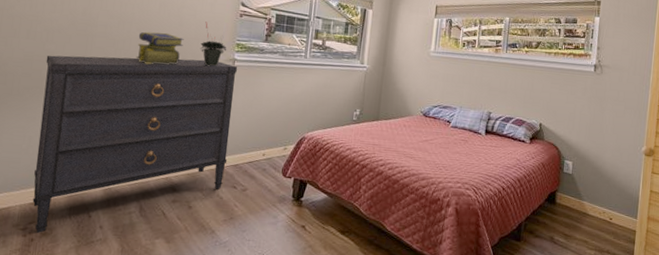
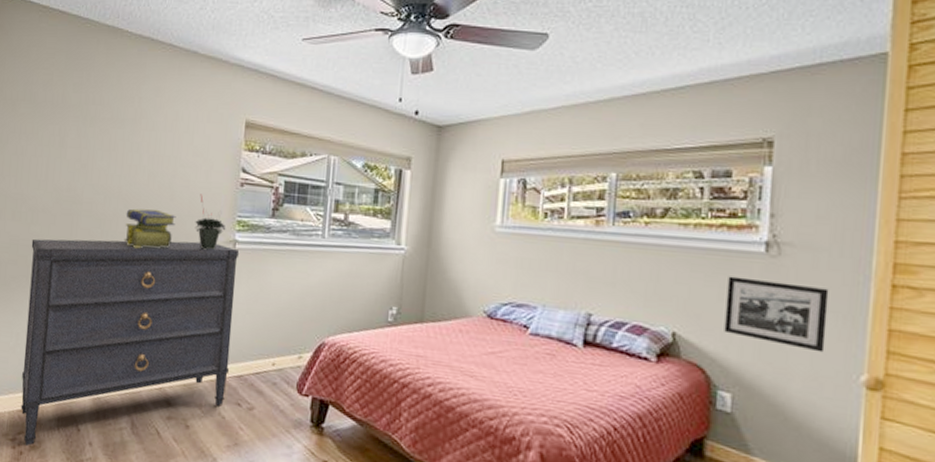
picture frame: none [569,86,628,134] -> present [724,276,829,353]

